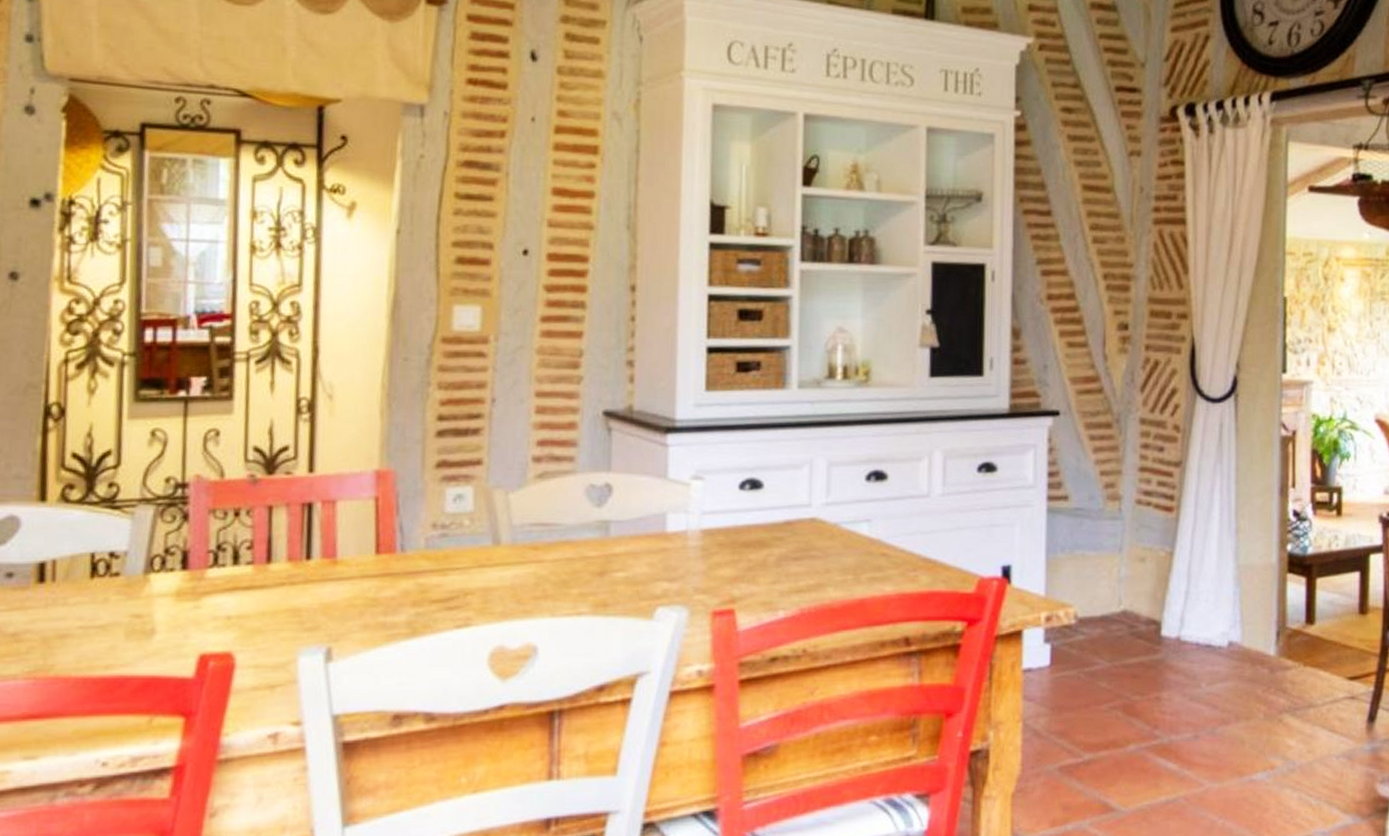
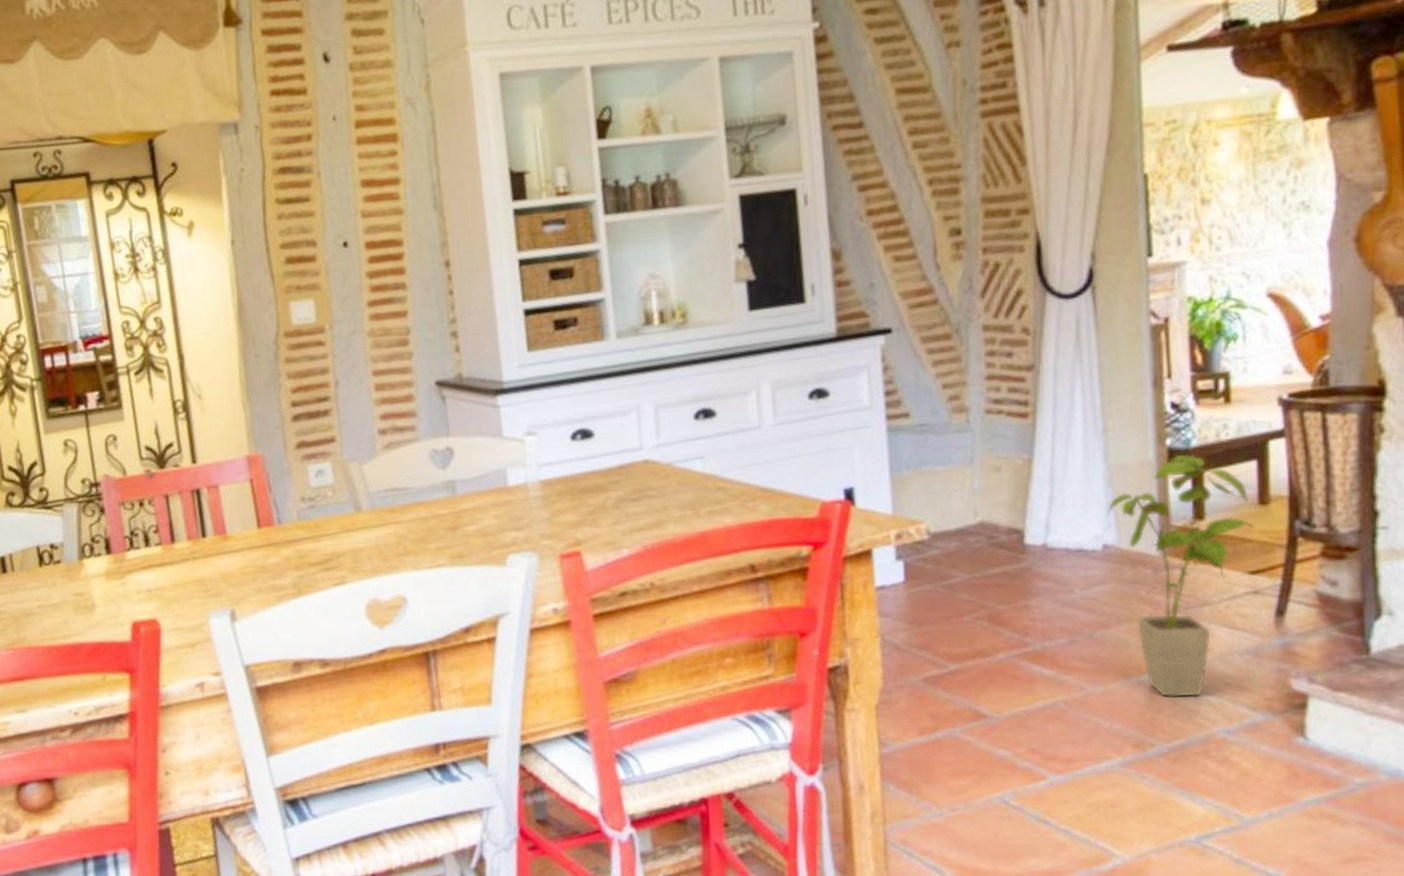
house plant: none [1233,560,1354,797] -> present [1106,454,1254,698]

